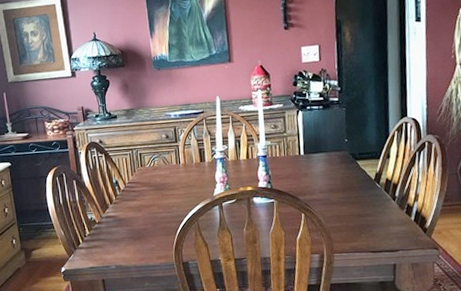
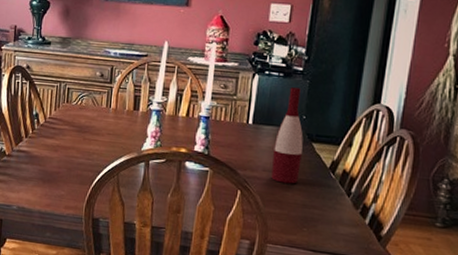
wine bottle: none [325,116,351,200] -> present [271,87,303,184]

